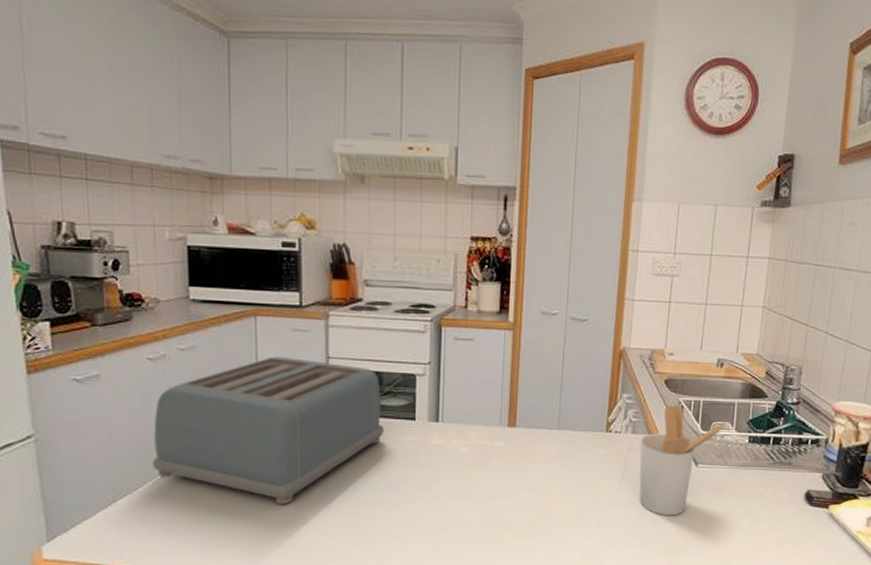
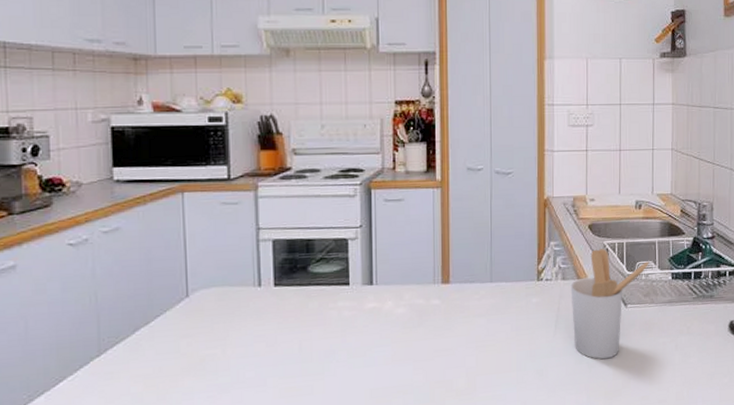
toaster: present [152,356,385,505] -> none [73,231,319,387]

